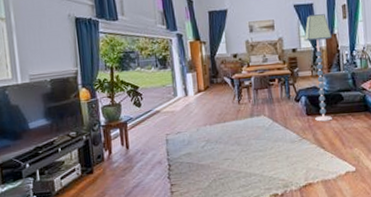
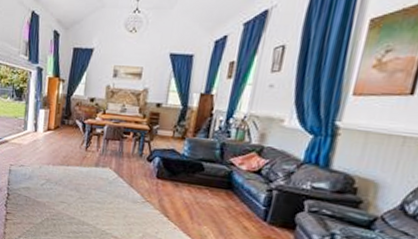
floor lamp: present [304,14,332,122] -> none [165,68,209,190]

